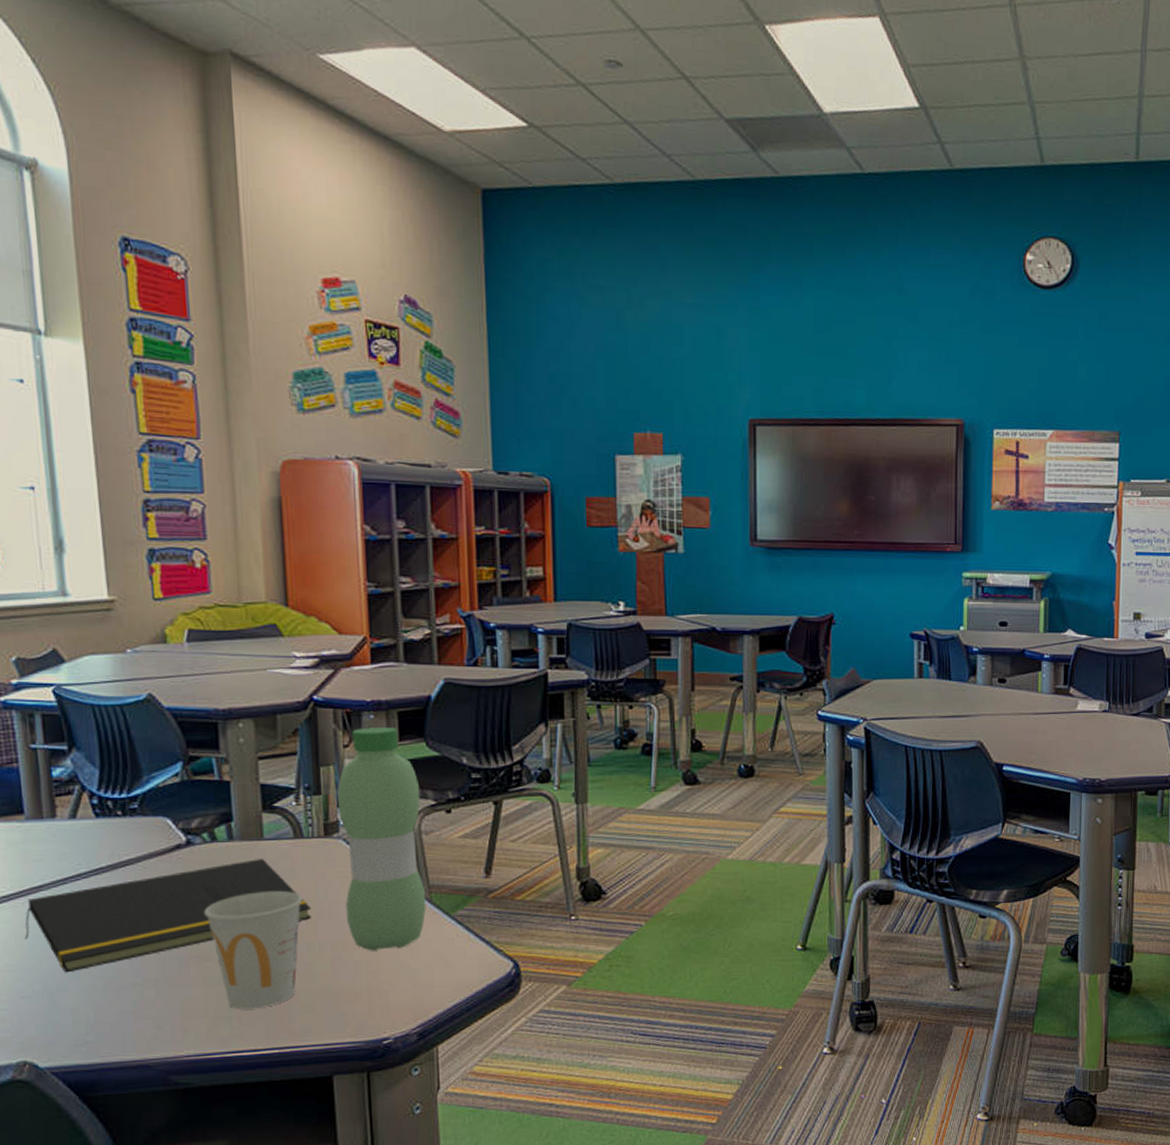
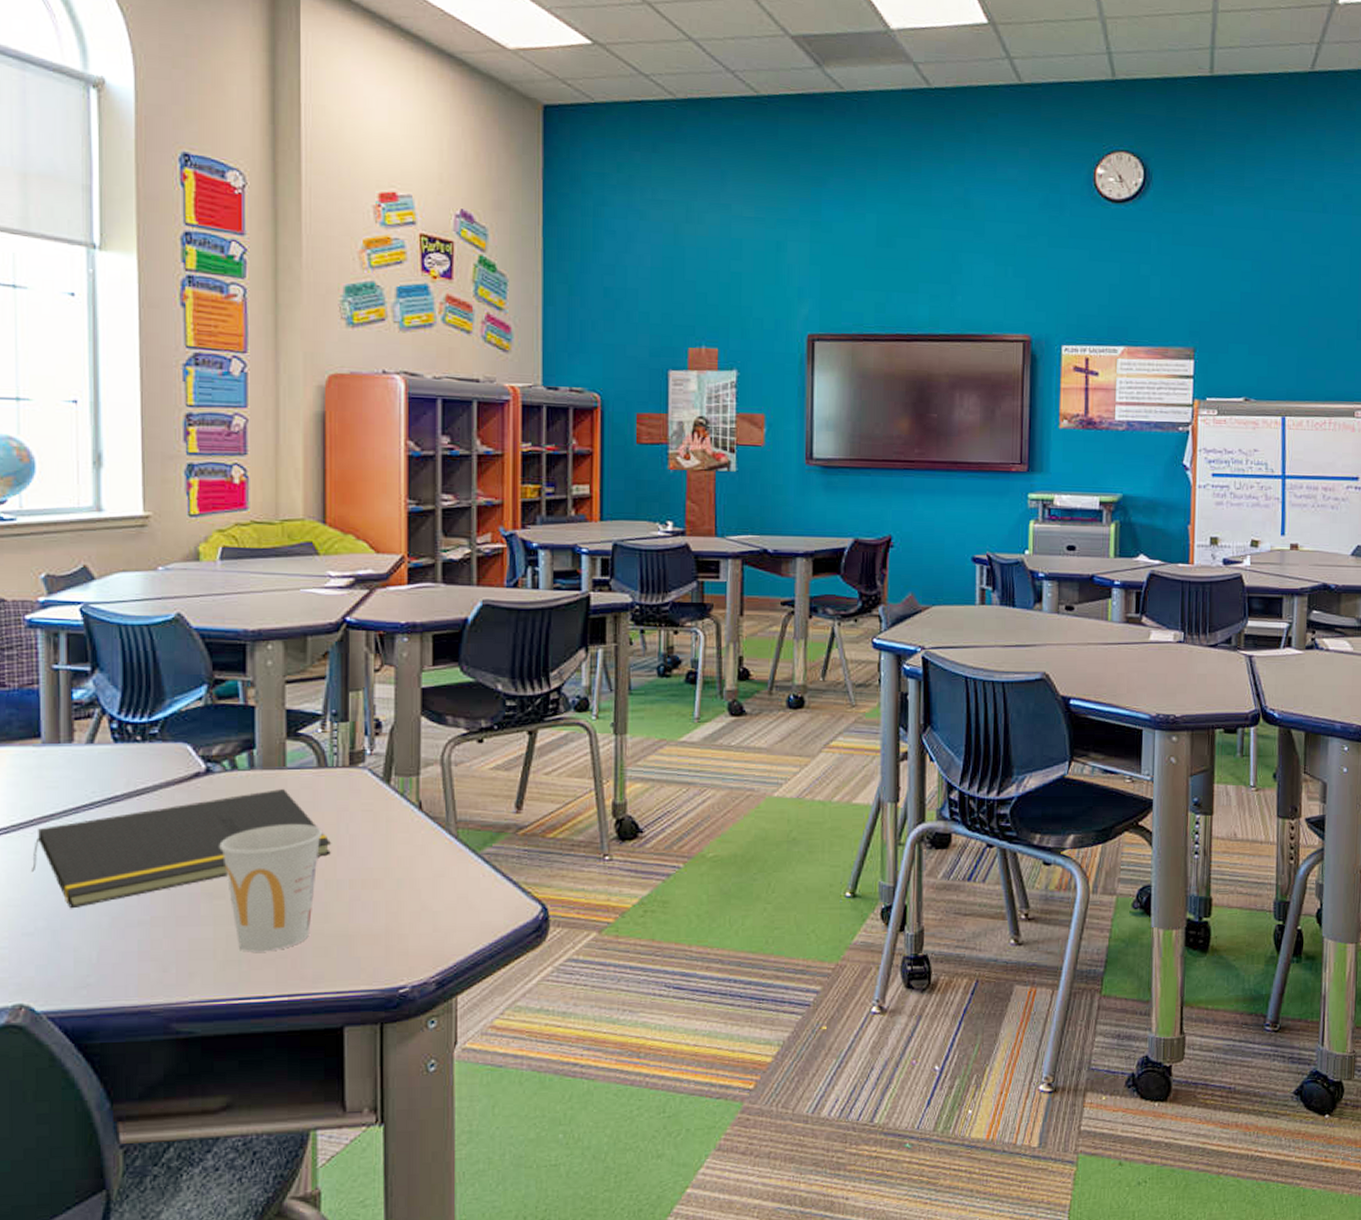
water bottle: present [336,728,427,951] -> none [364,651,453,891]

